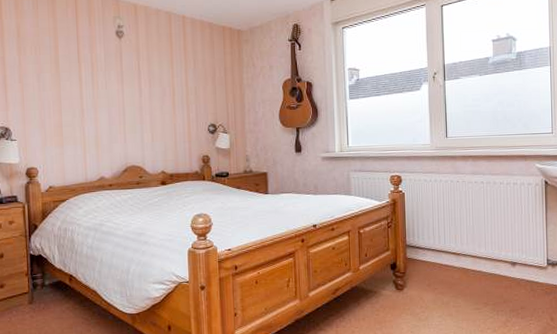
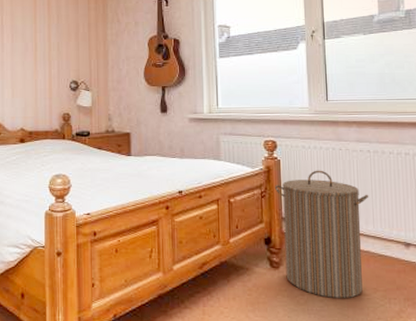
laundry hamper: none [400,201,482,313] -> present [275,170,369,298]

